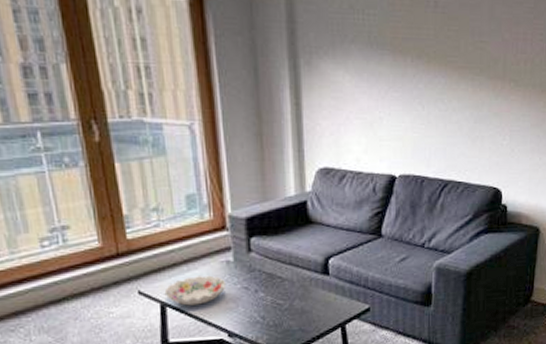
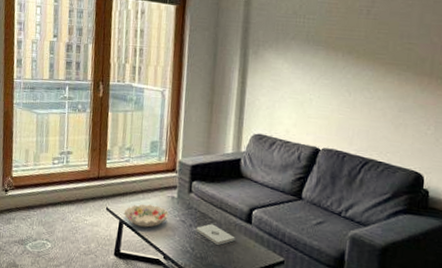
notepad: none [263,284,312,307] -> present [196,224,235,245]

